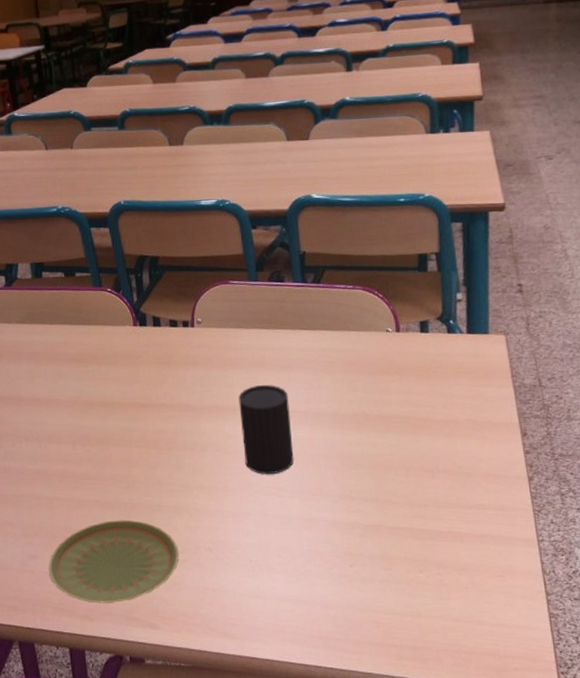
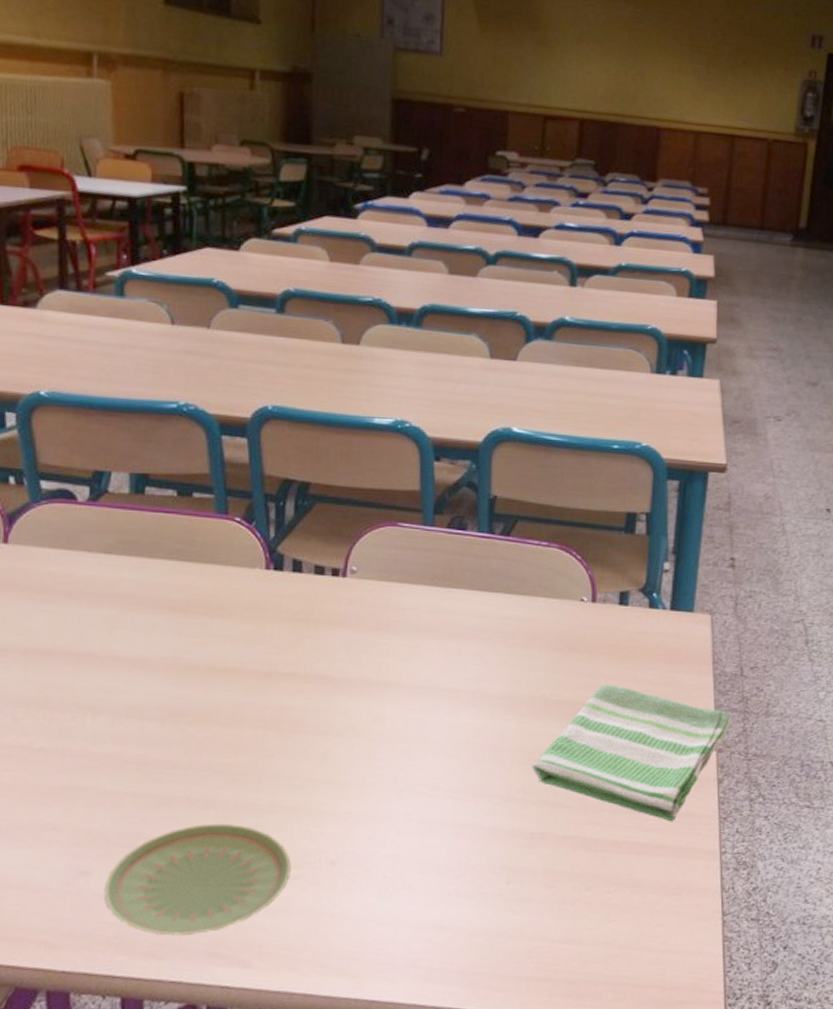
cup: present [238,384,294,474] -> none [391,655,456,768]
dish towel: none [360,400,535,515] -> present [532,685,731,822]

